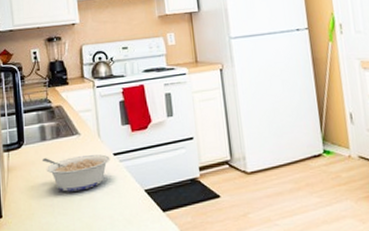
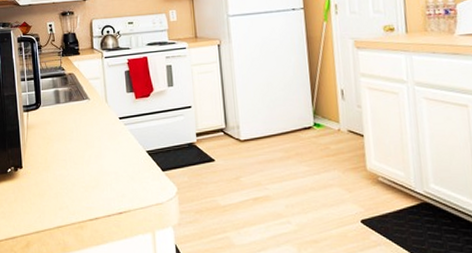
legume: present [41,154,110,192] -> none [56,118,116,149]

